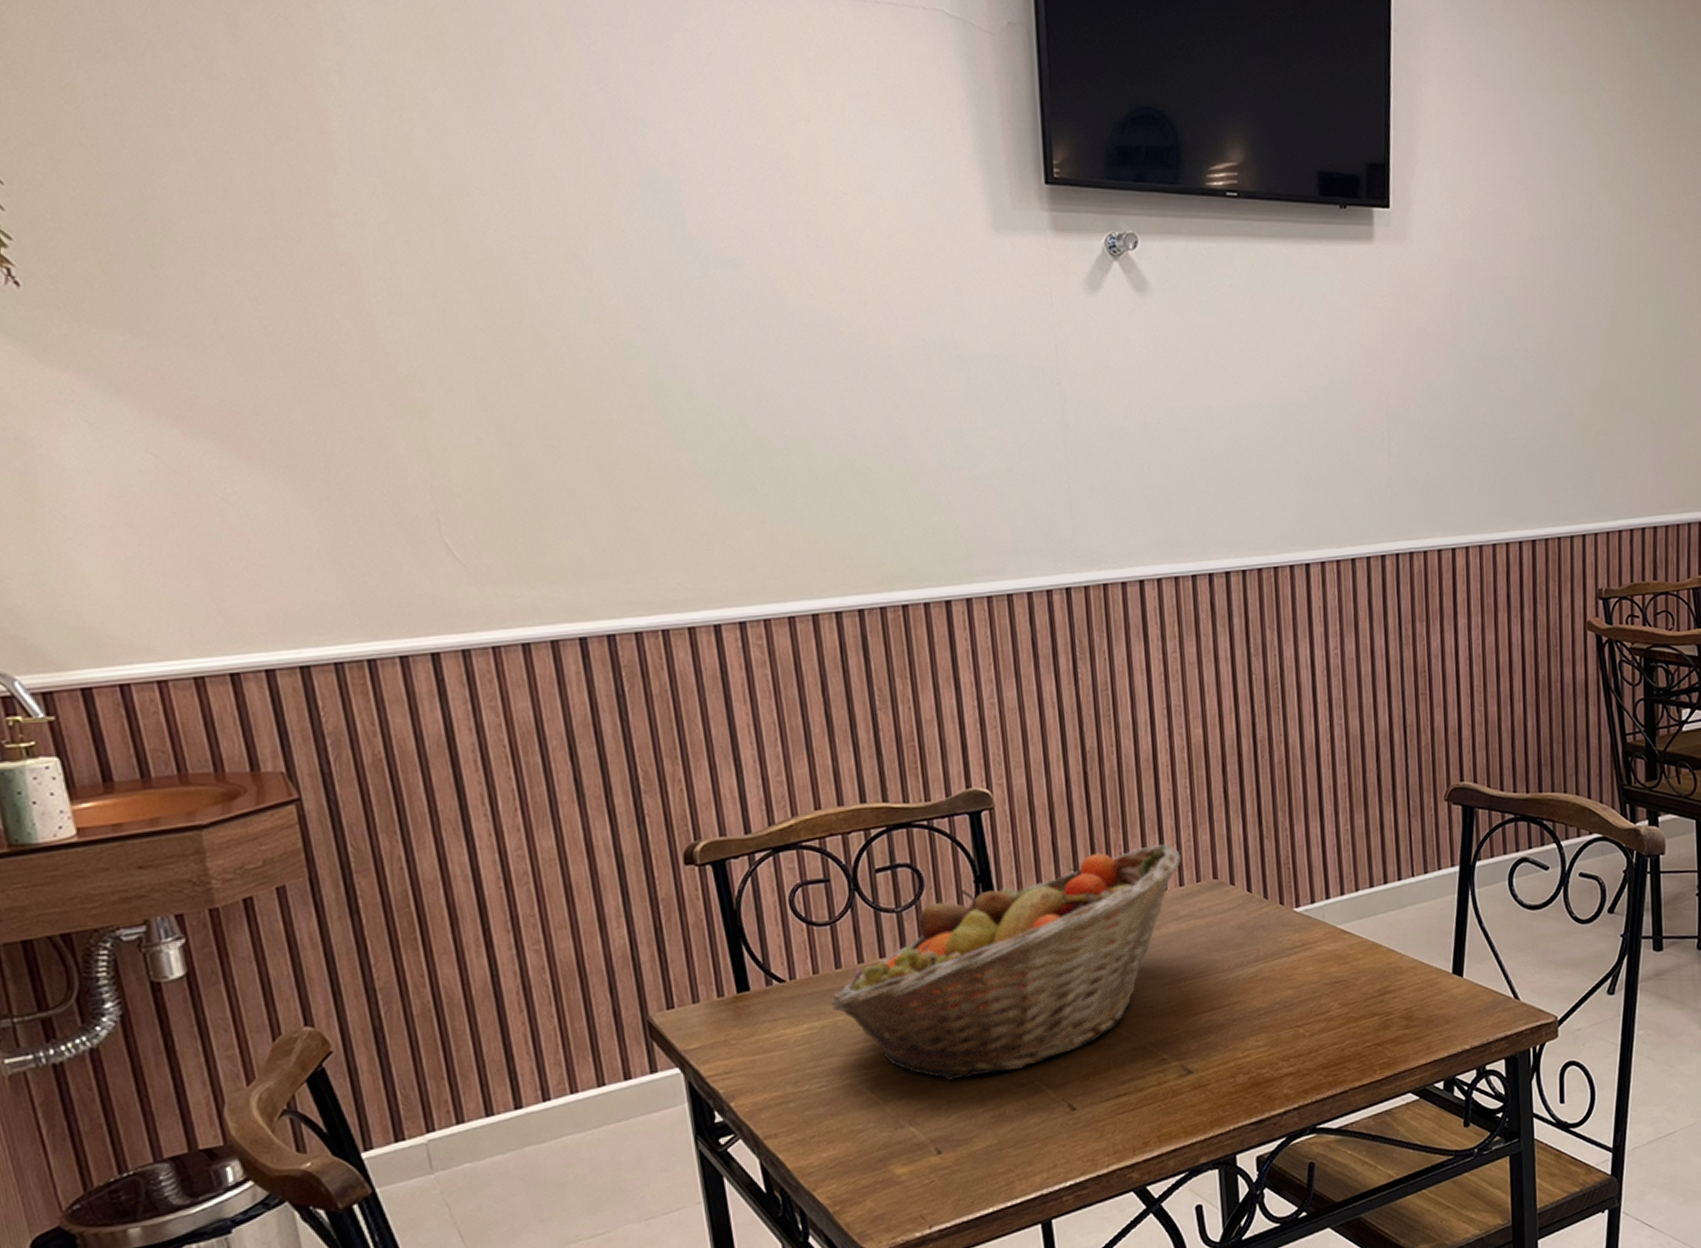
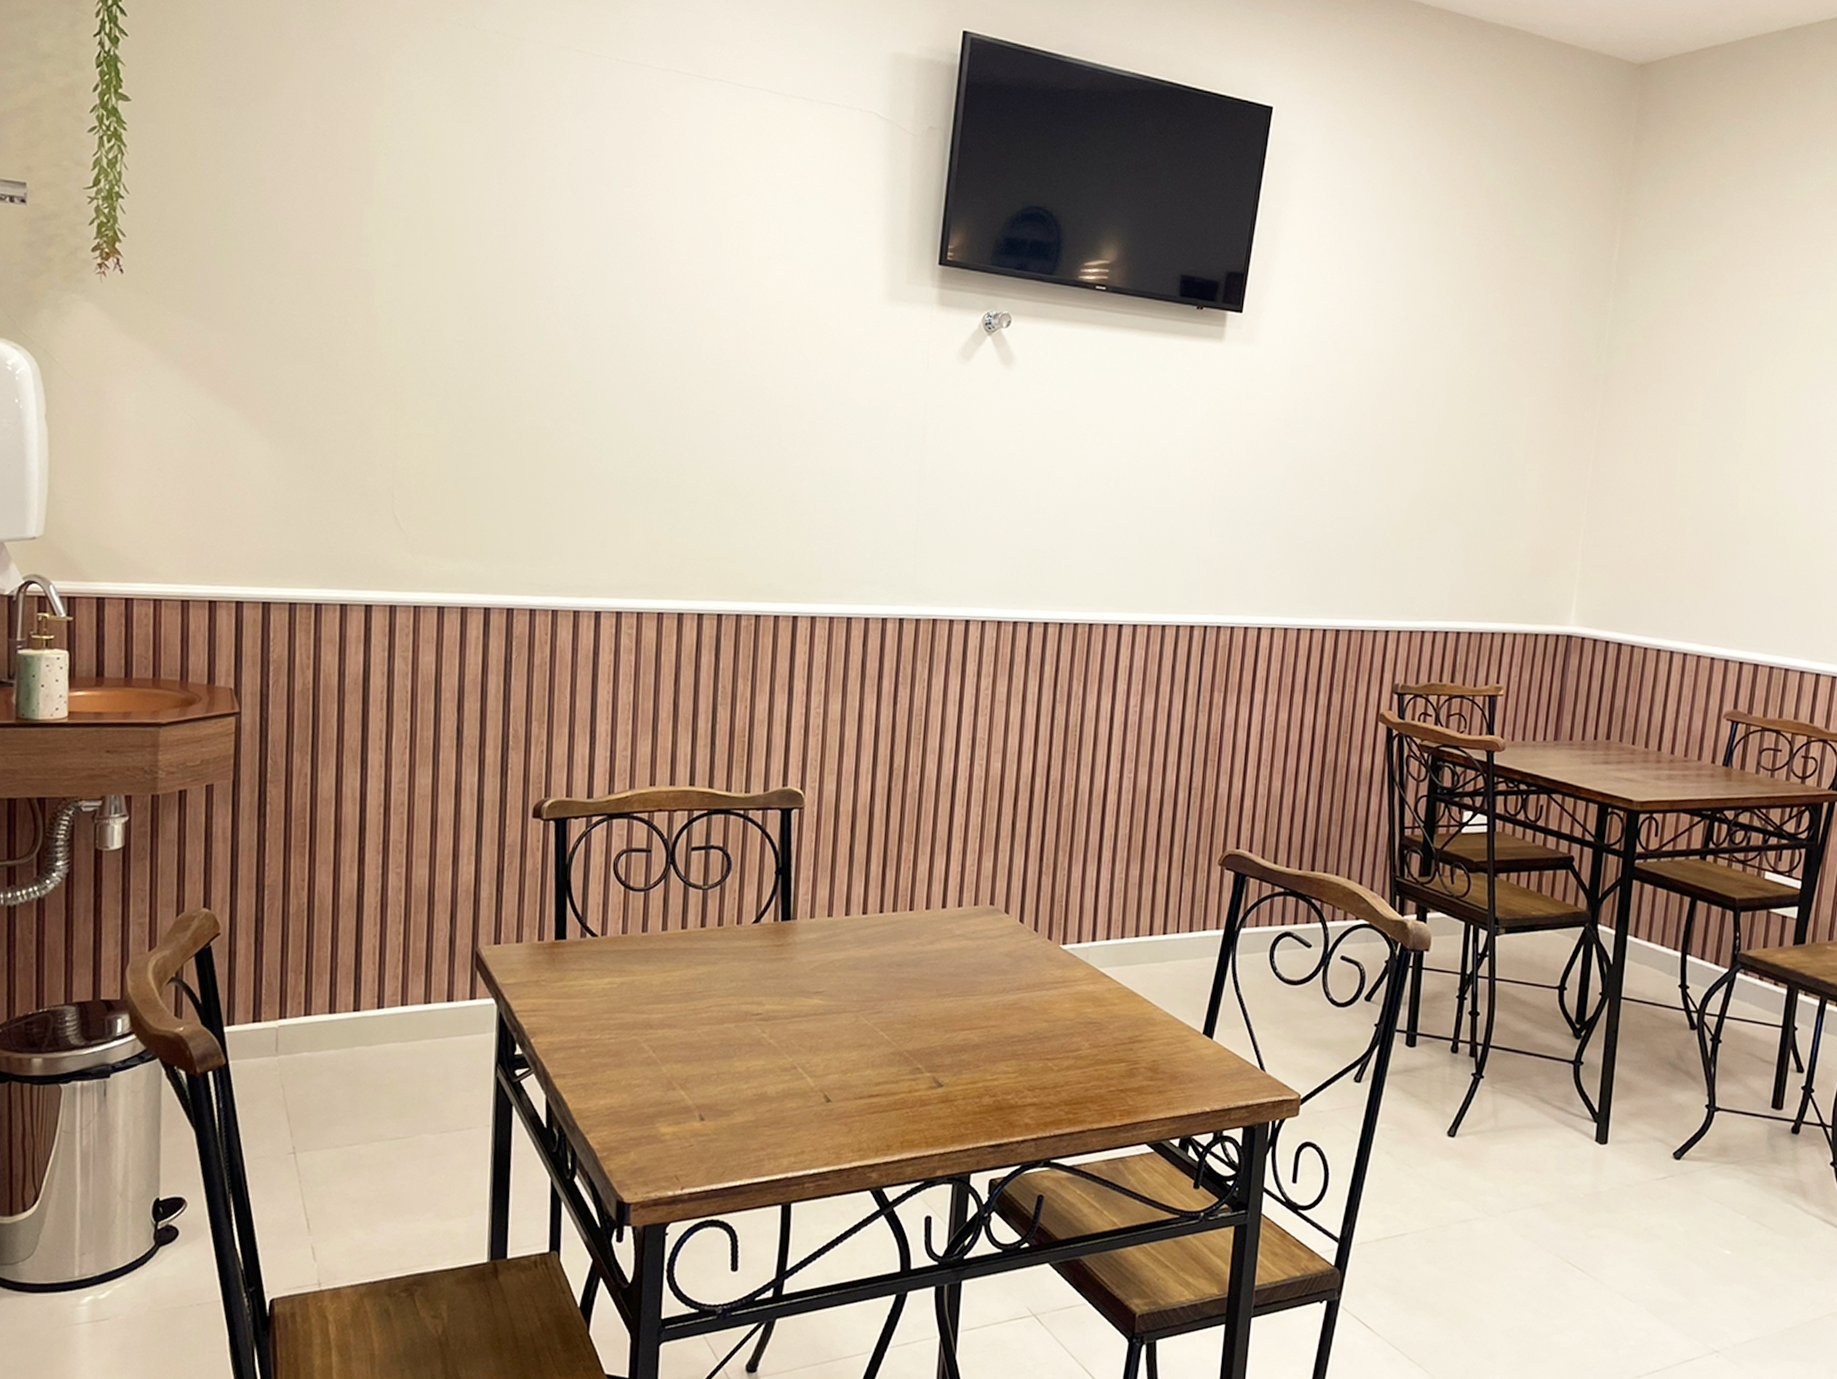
fruit basket: present [831,843,1181,1081] -> none [632,863,964,1054]

